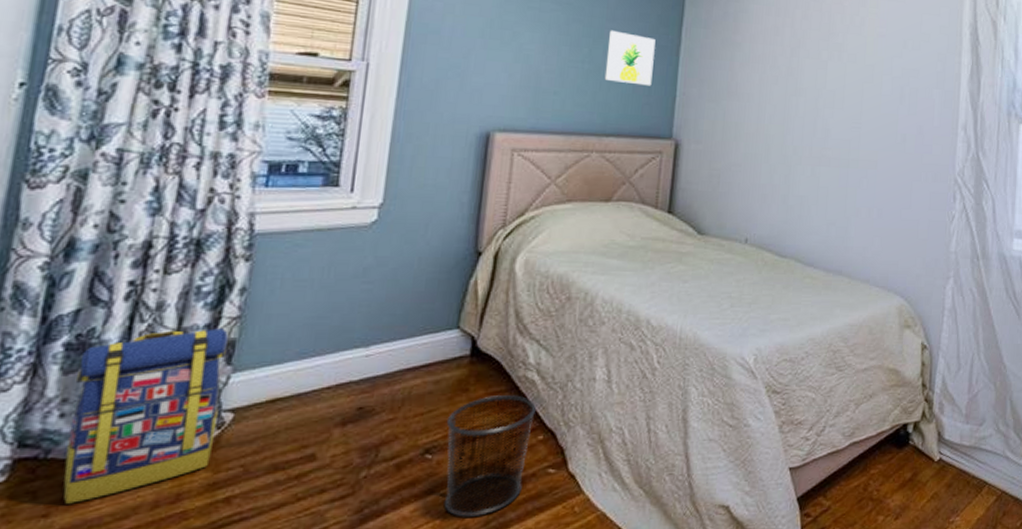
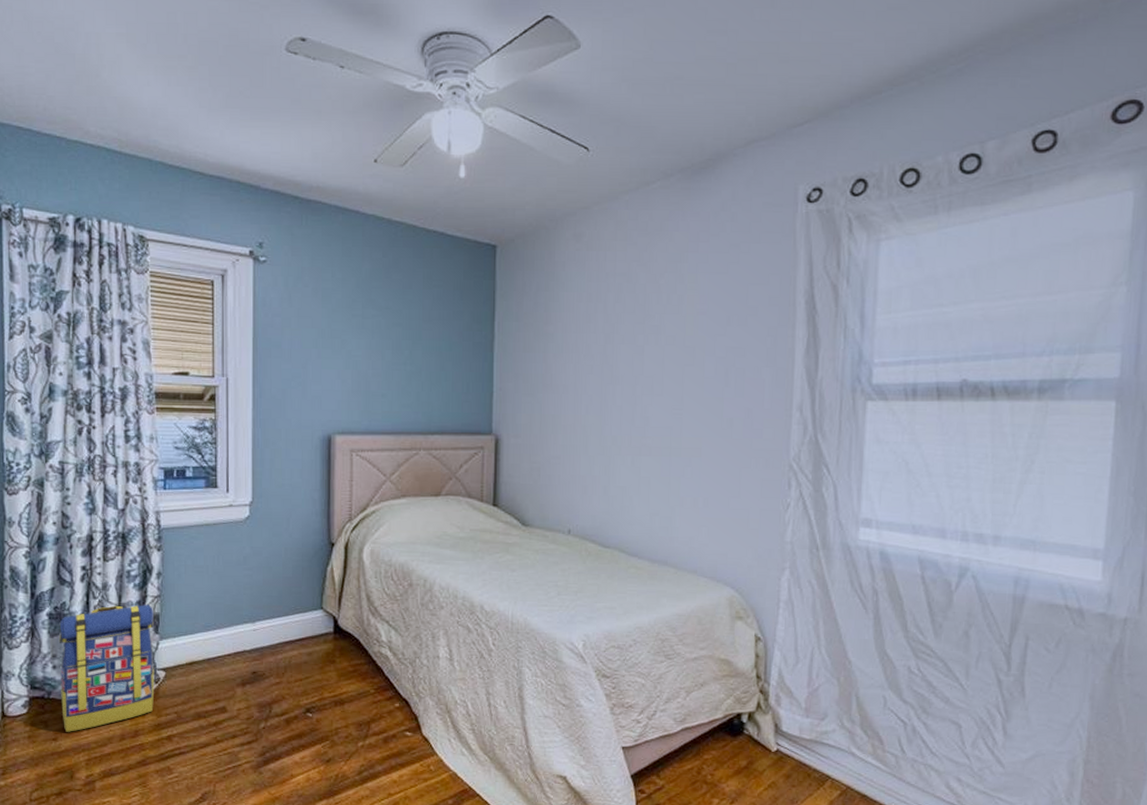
waste bin: present [444,395,537,517] -> none [320,667,392,767]
wall art: present [604,30,656,86] -> none [425,331,470,384]

